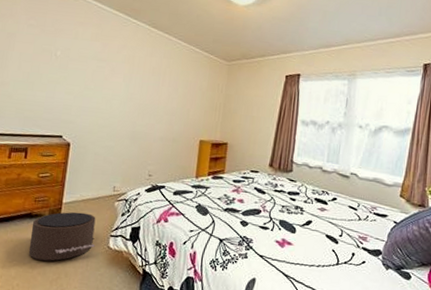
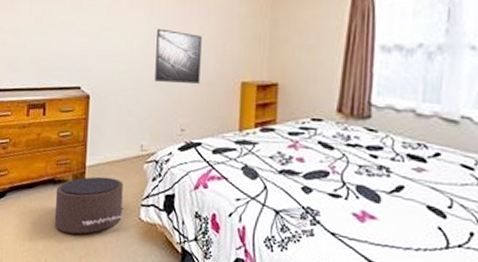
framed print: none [129,93,171,139] -> present [155,28,202,84]

